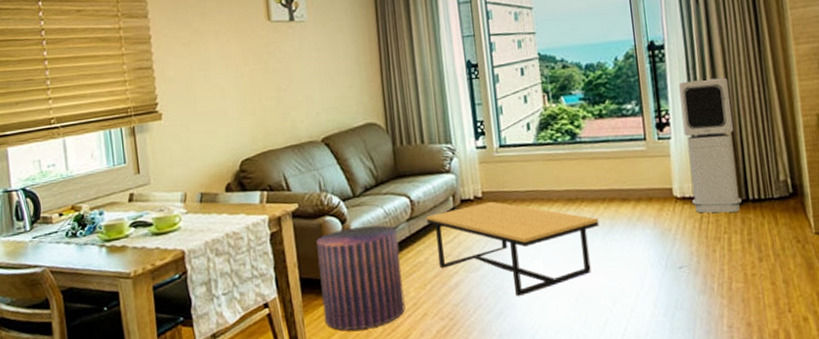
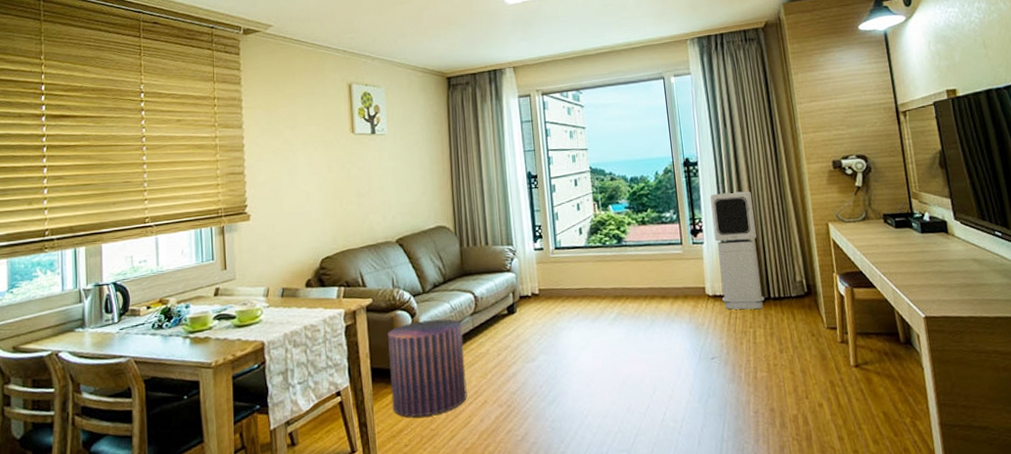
coffee table: present [425,201,599,297] -> none [488,297,642,385]

